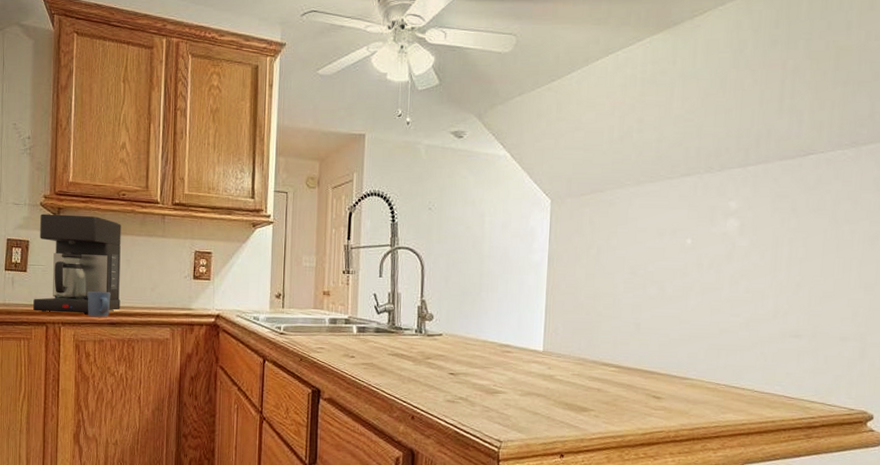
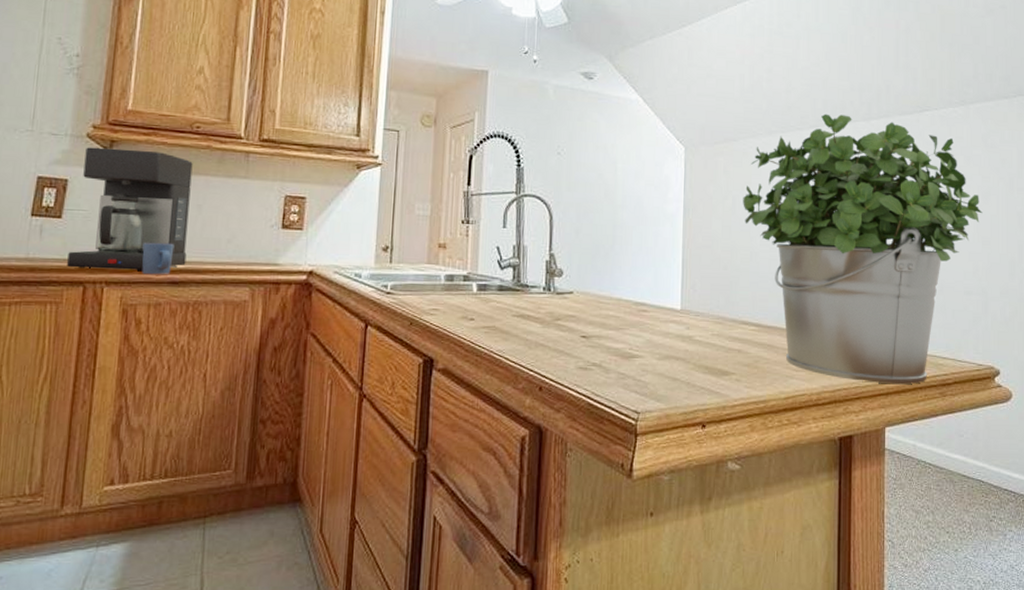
potted plant: none [607,161,868,425] -> present [743,113,983,384]

